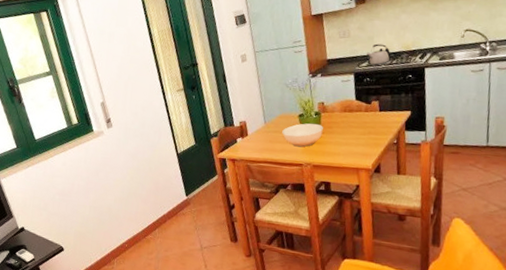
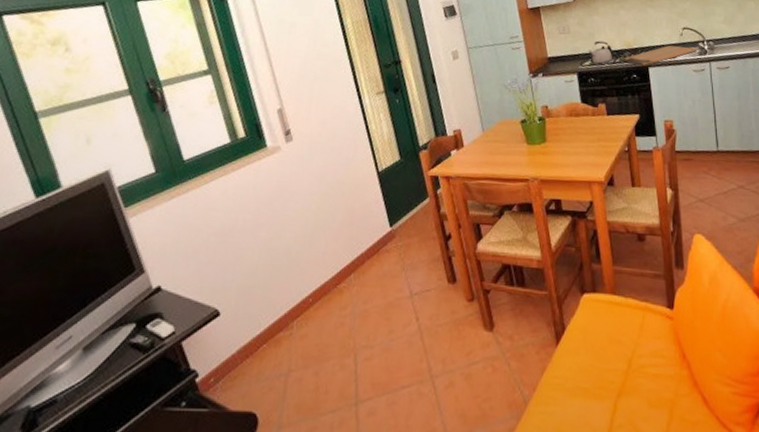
bowl: present [282,123,323,147] -> none [503,130,549,159]
chopping board: none [397,47,479,67] -> present [621,45,698,66]

